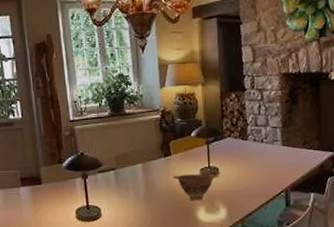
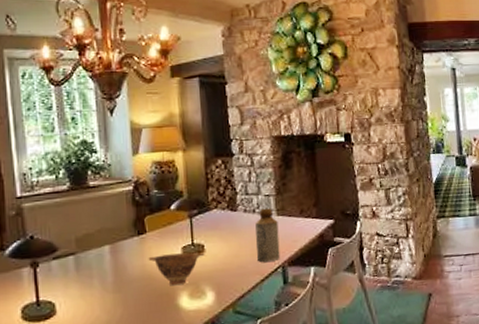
bottle: none [262,138,284,186] -> present [255,208,280,262]

